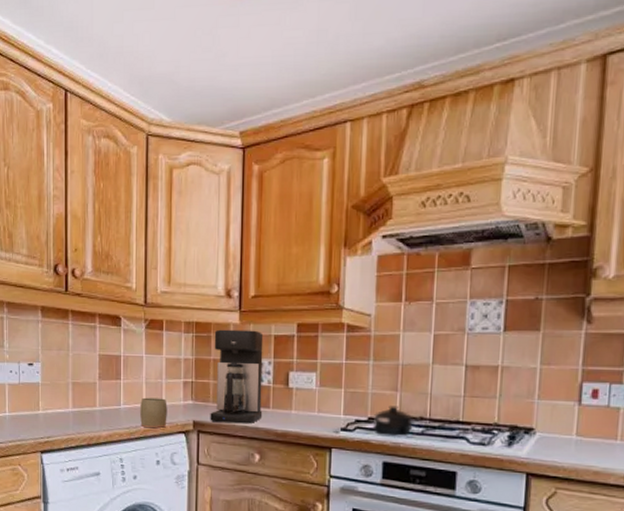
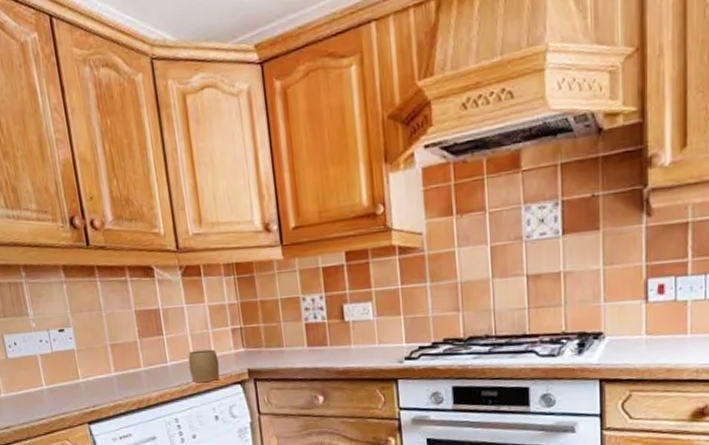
coffee maker: present [210,329,264,424] -> none [257,264,321,368]
saucepan: present [374,405,413,438] -> none [438,326,479,361]

